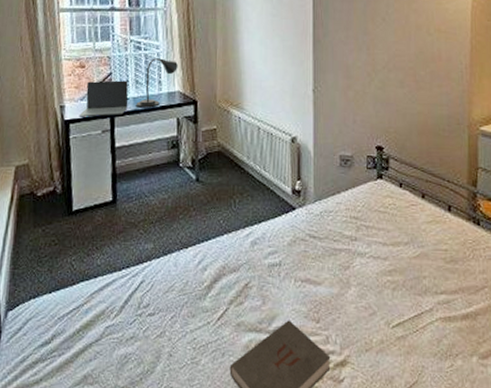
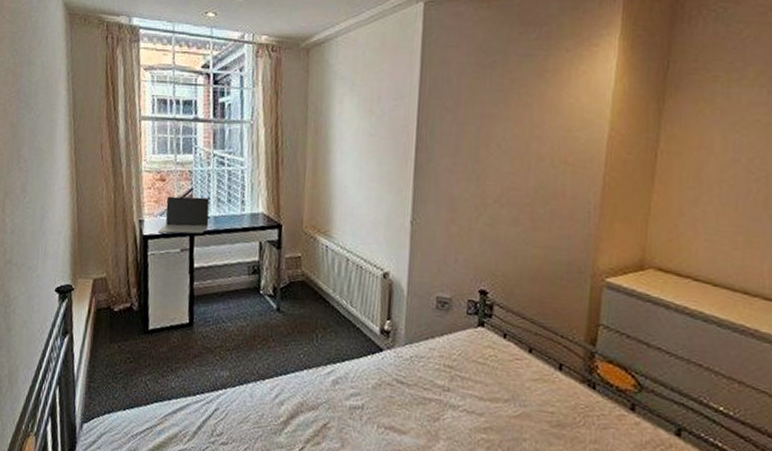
desk lamp: present [136,58,178,108] -> none [216,175,263,229]

